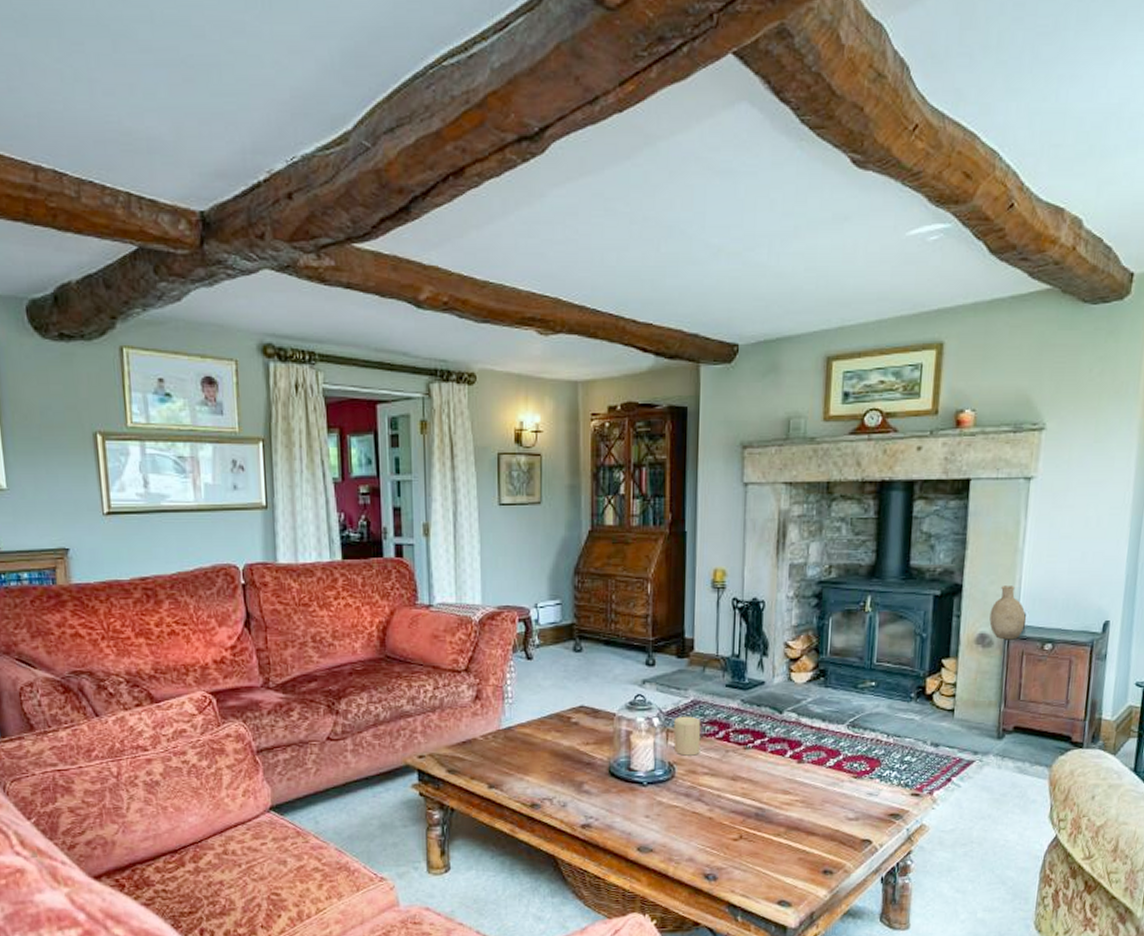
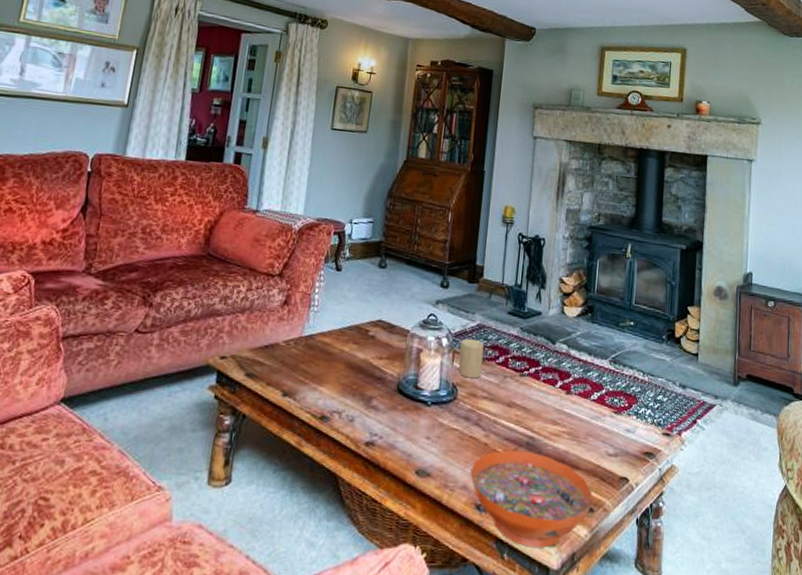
decorative bowl: none [696,822,831,910] -> present [470,450,592,548]
decorative vase: present [989,586,1026,640] -> none [724,247,753,295]

